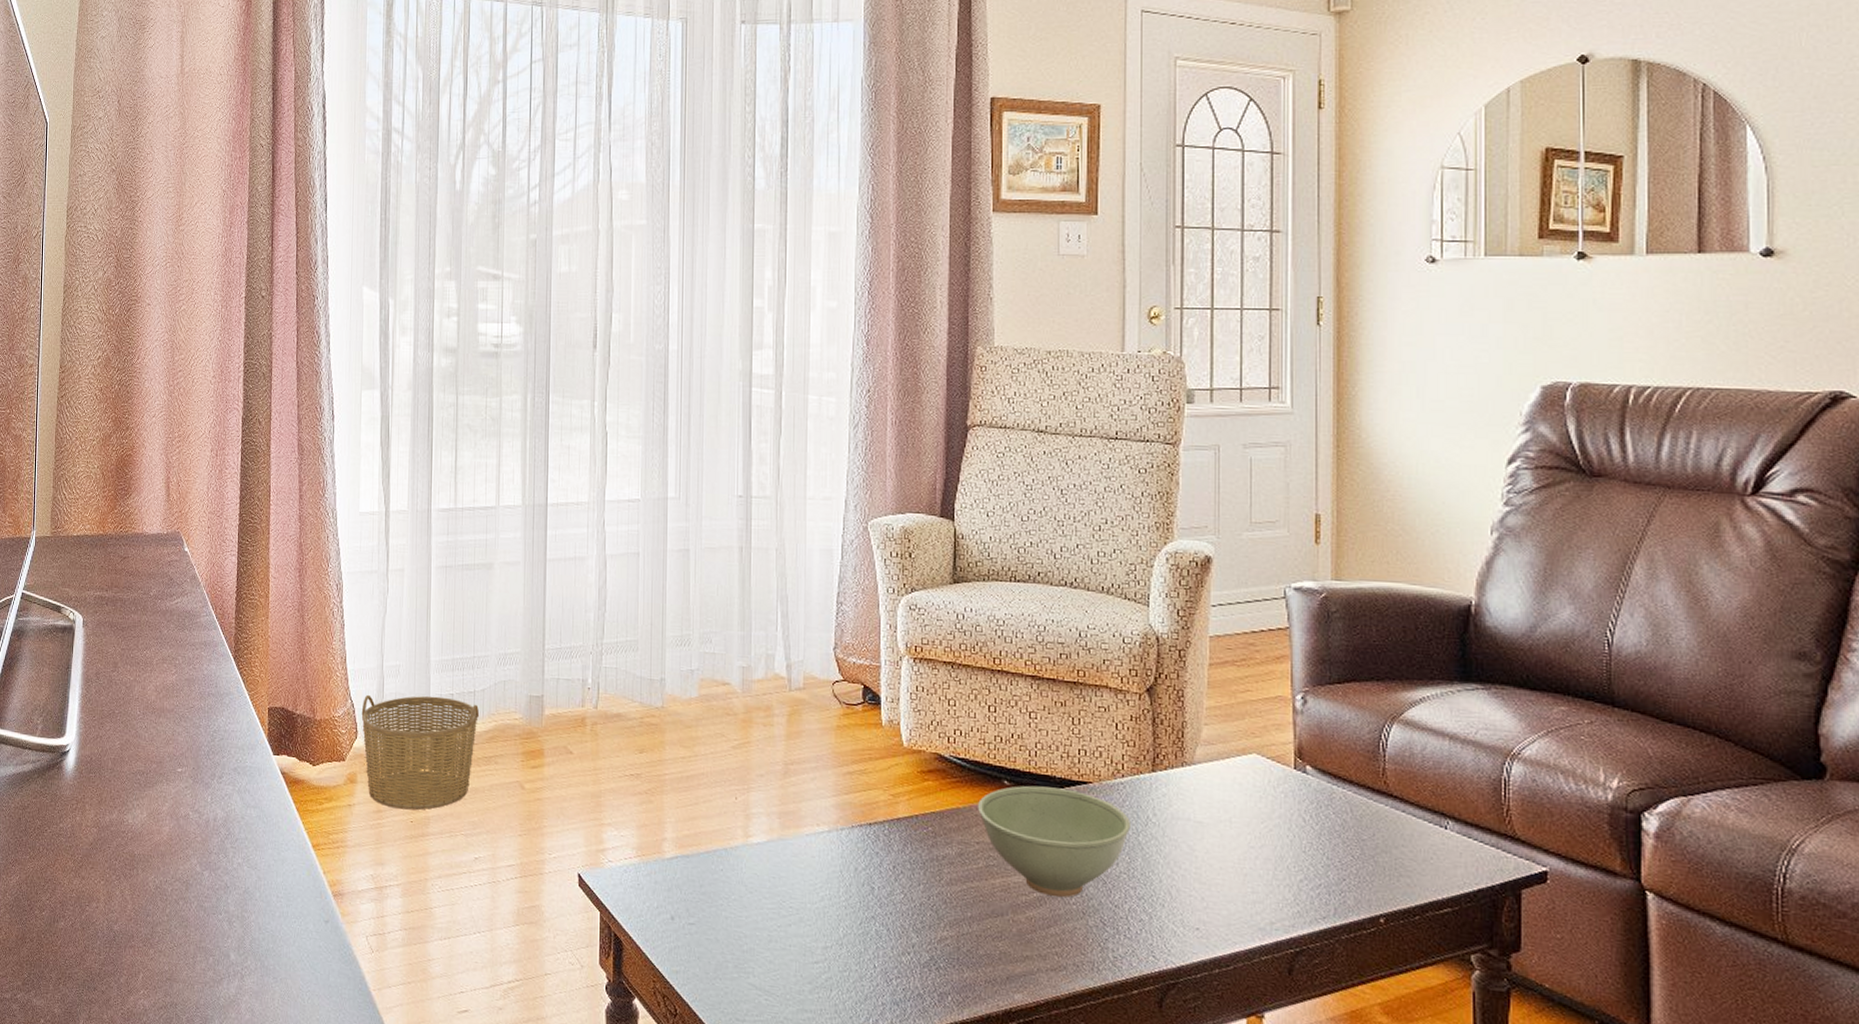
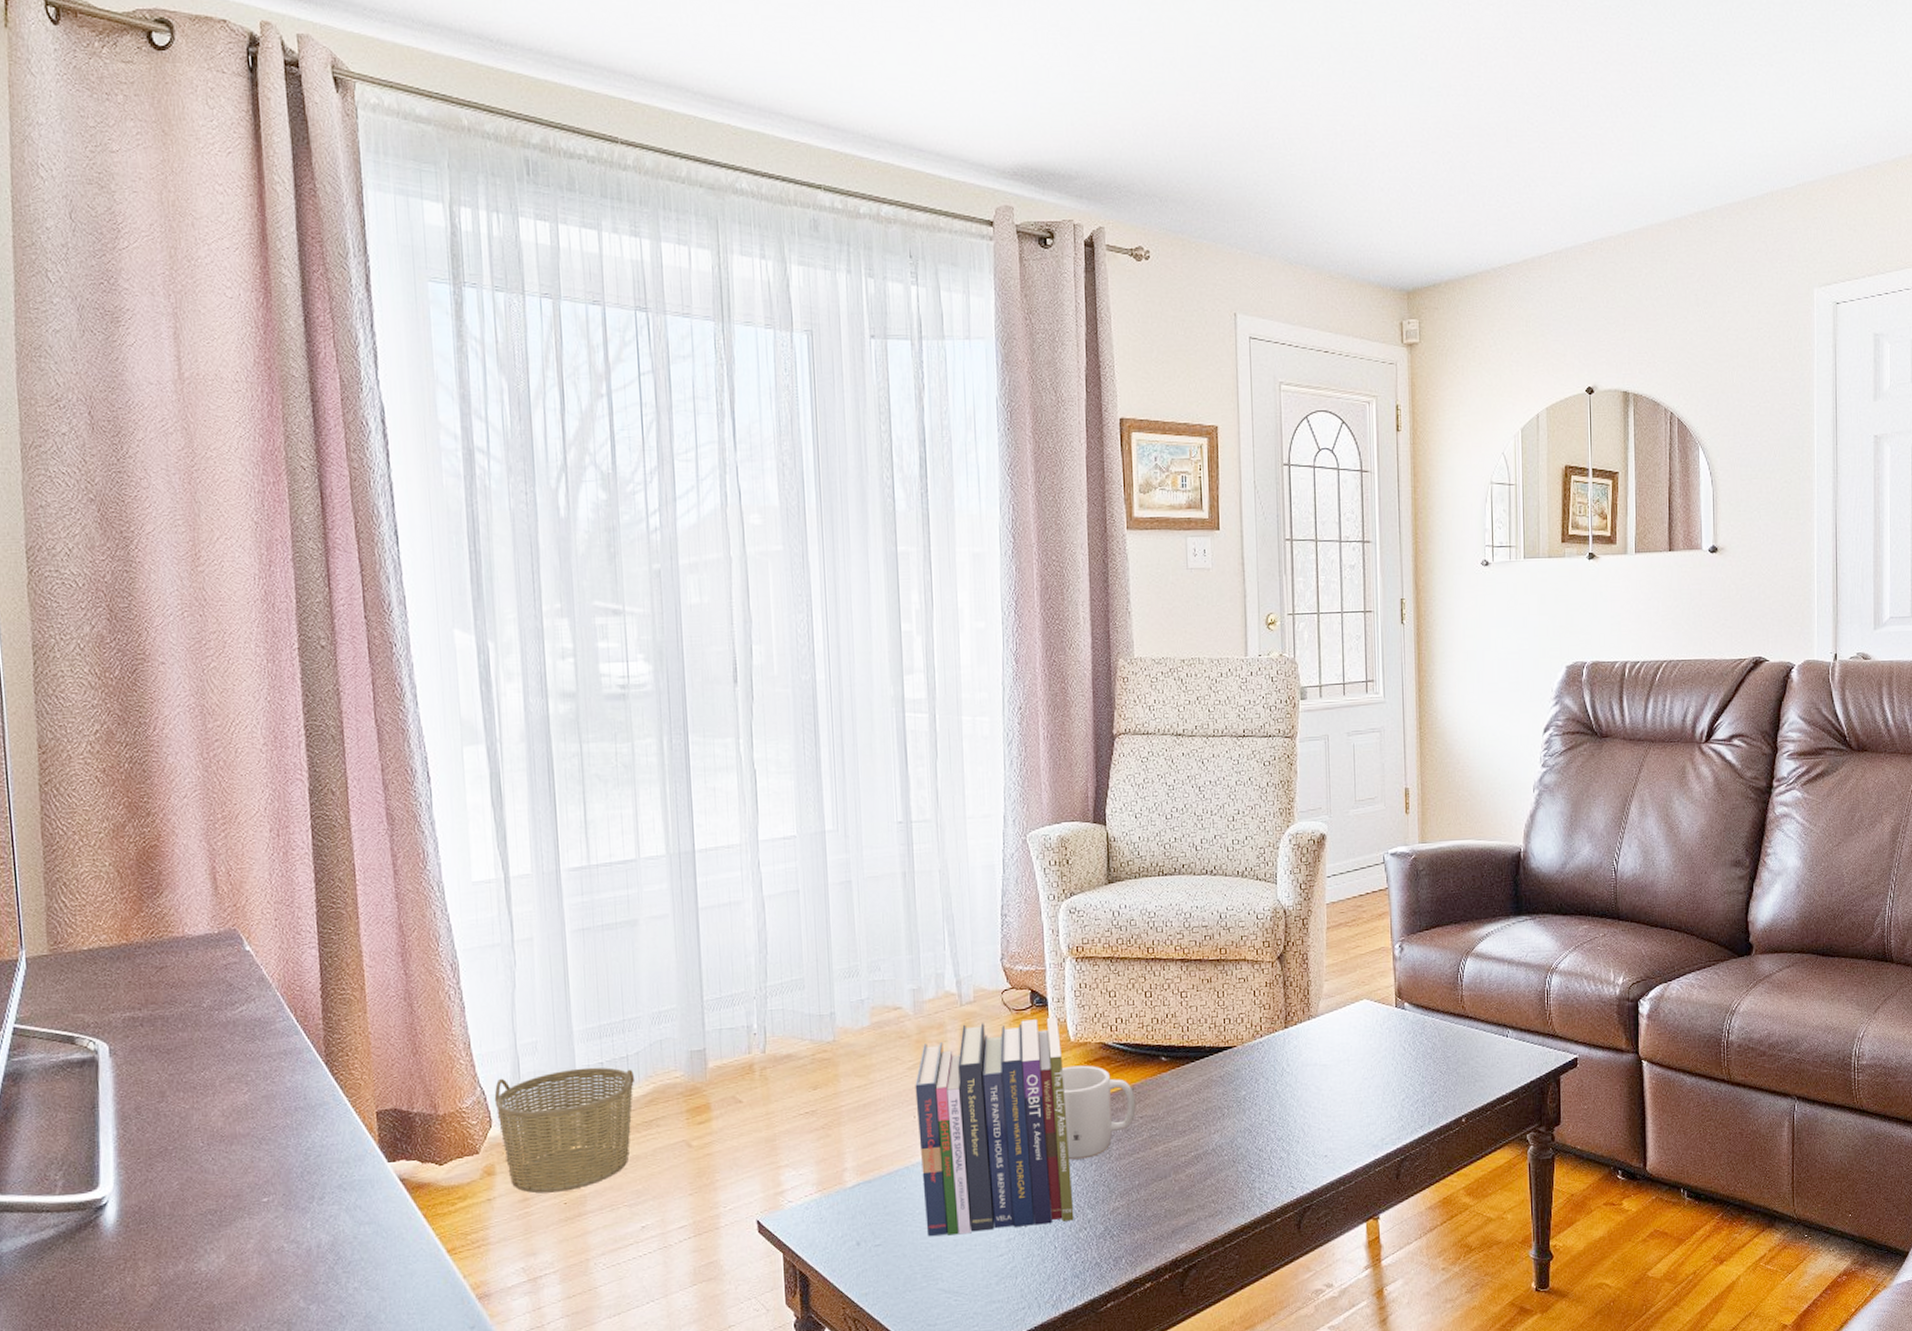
books: none [738,710,897,942] -> present [915,1016,1074,1236]
mug: none [891,772,972,877] -> present [1061,1065,1136,1160]
bowl: present [978,785,1130,898] -> none [1140,1055,1269,1153]

